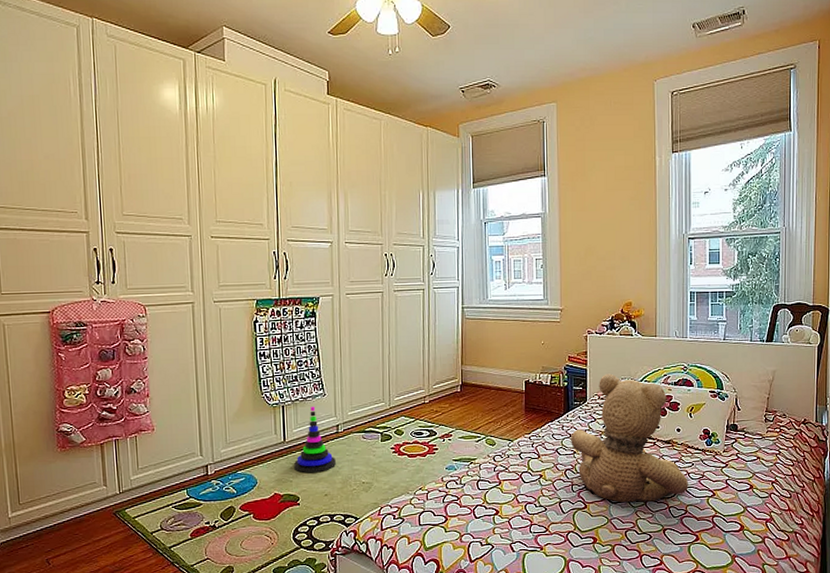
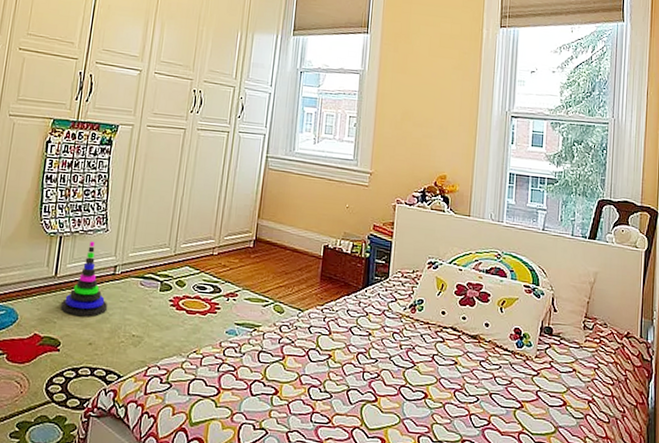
teddy bear: present [571,373,688,503] -> none [367,250,494,405]

